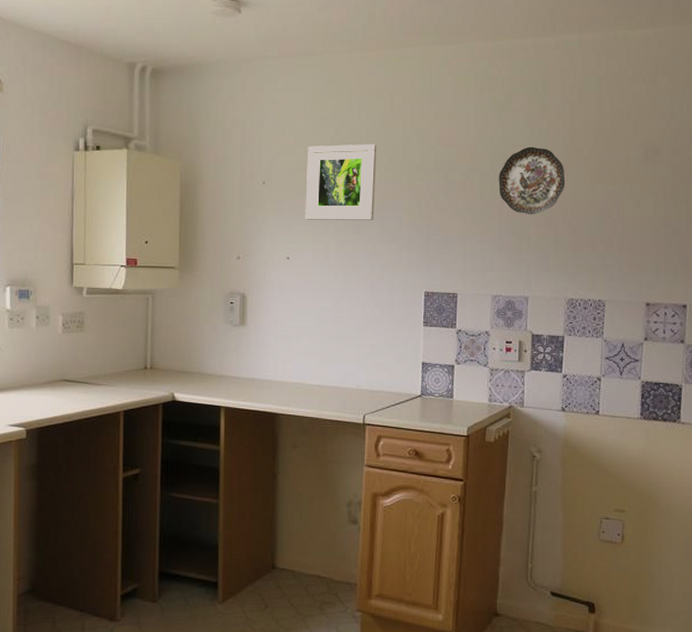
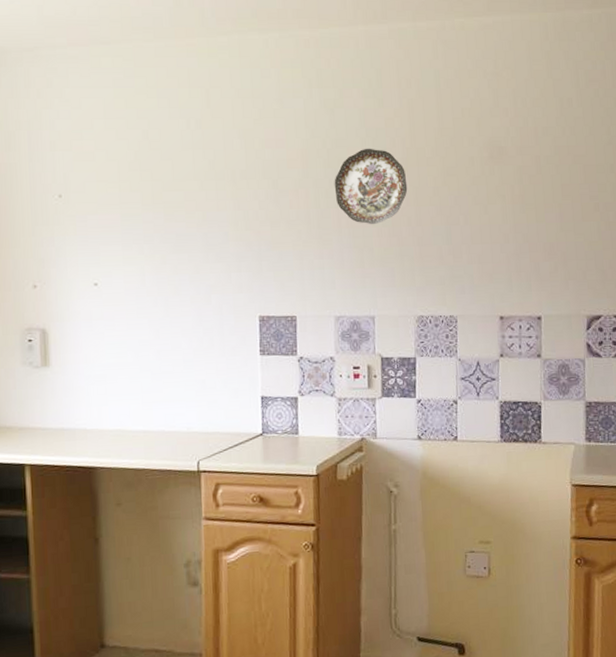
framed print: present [305,143,377,220] -> none [111,147,196,239]

